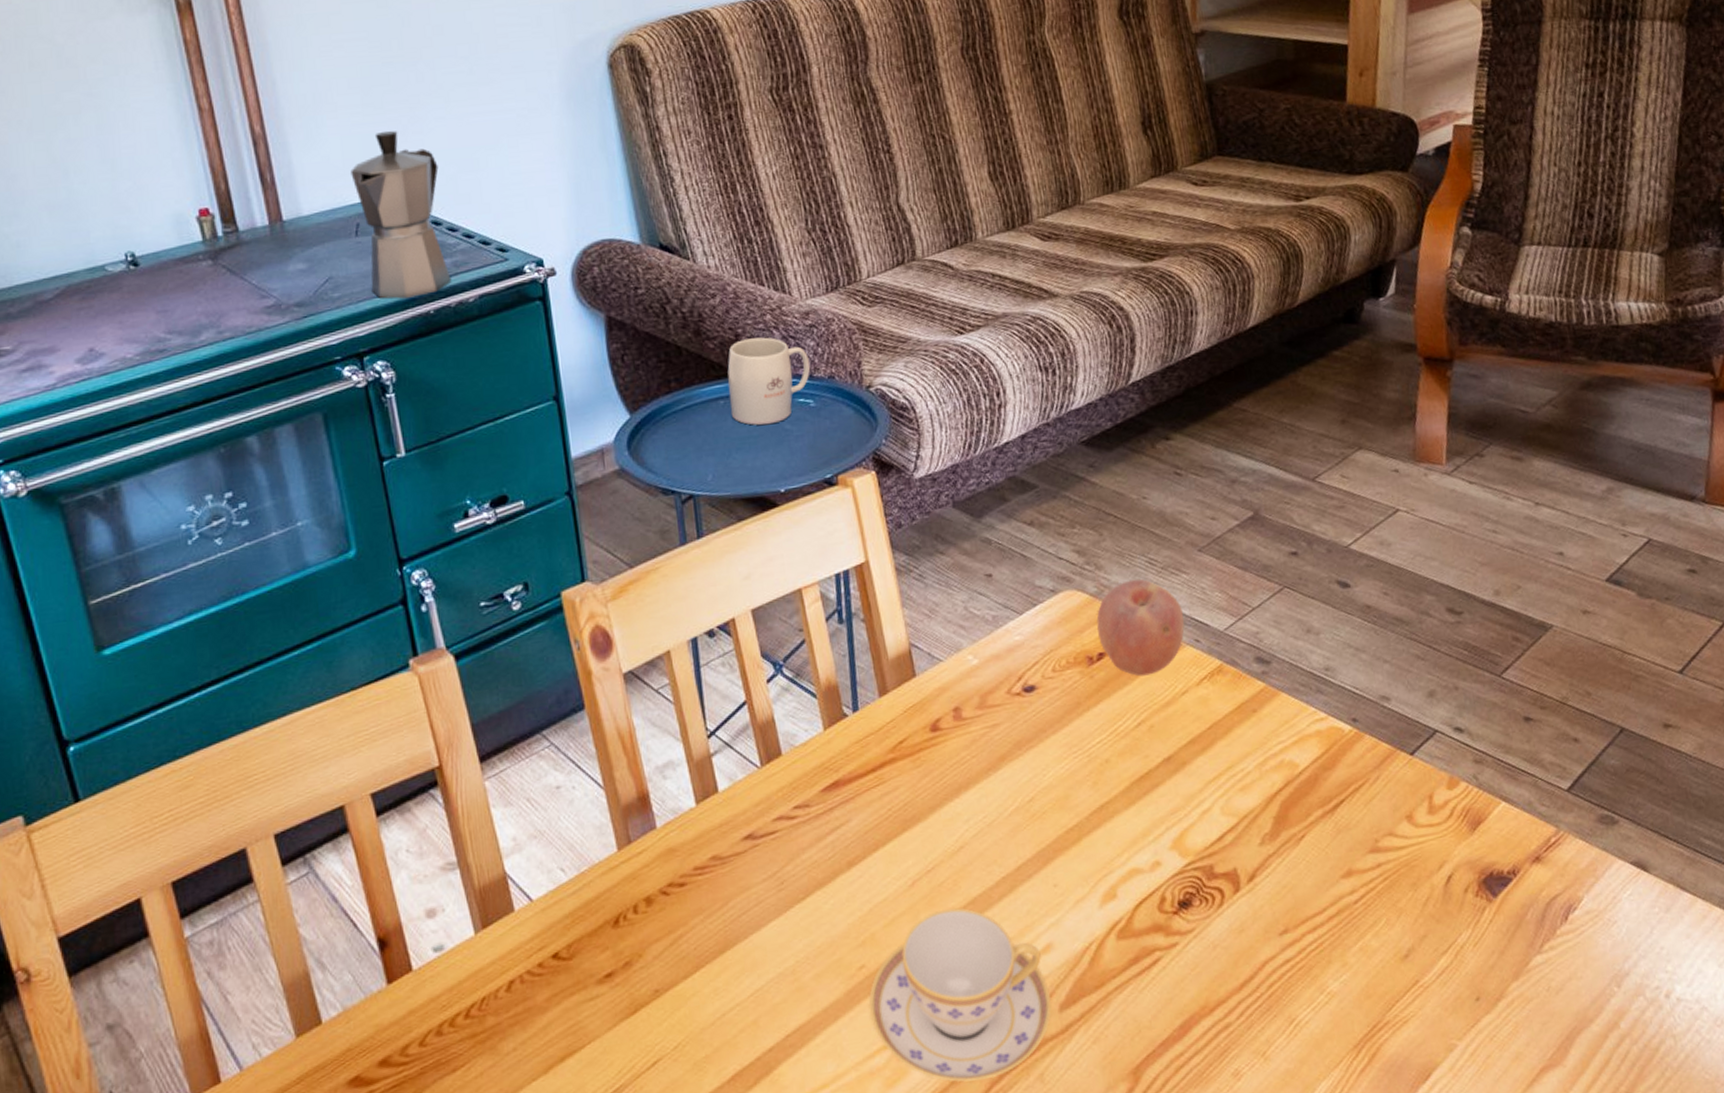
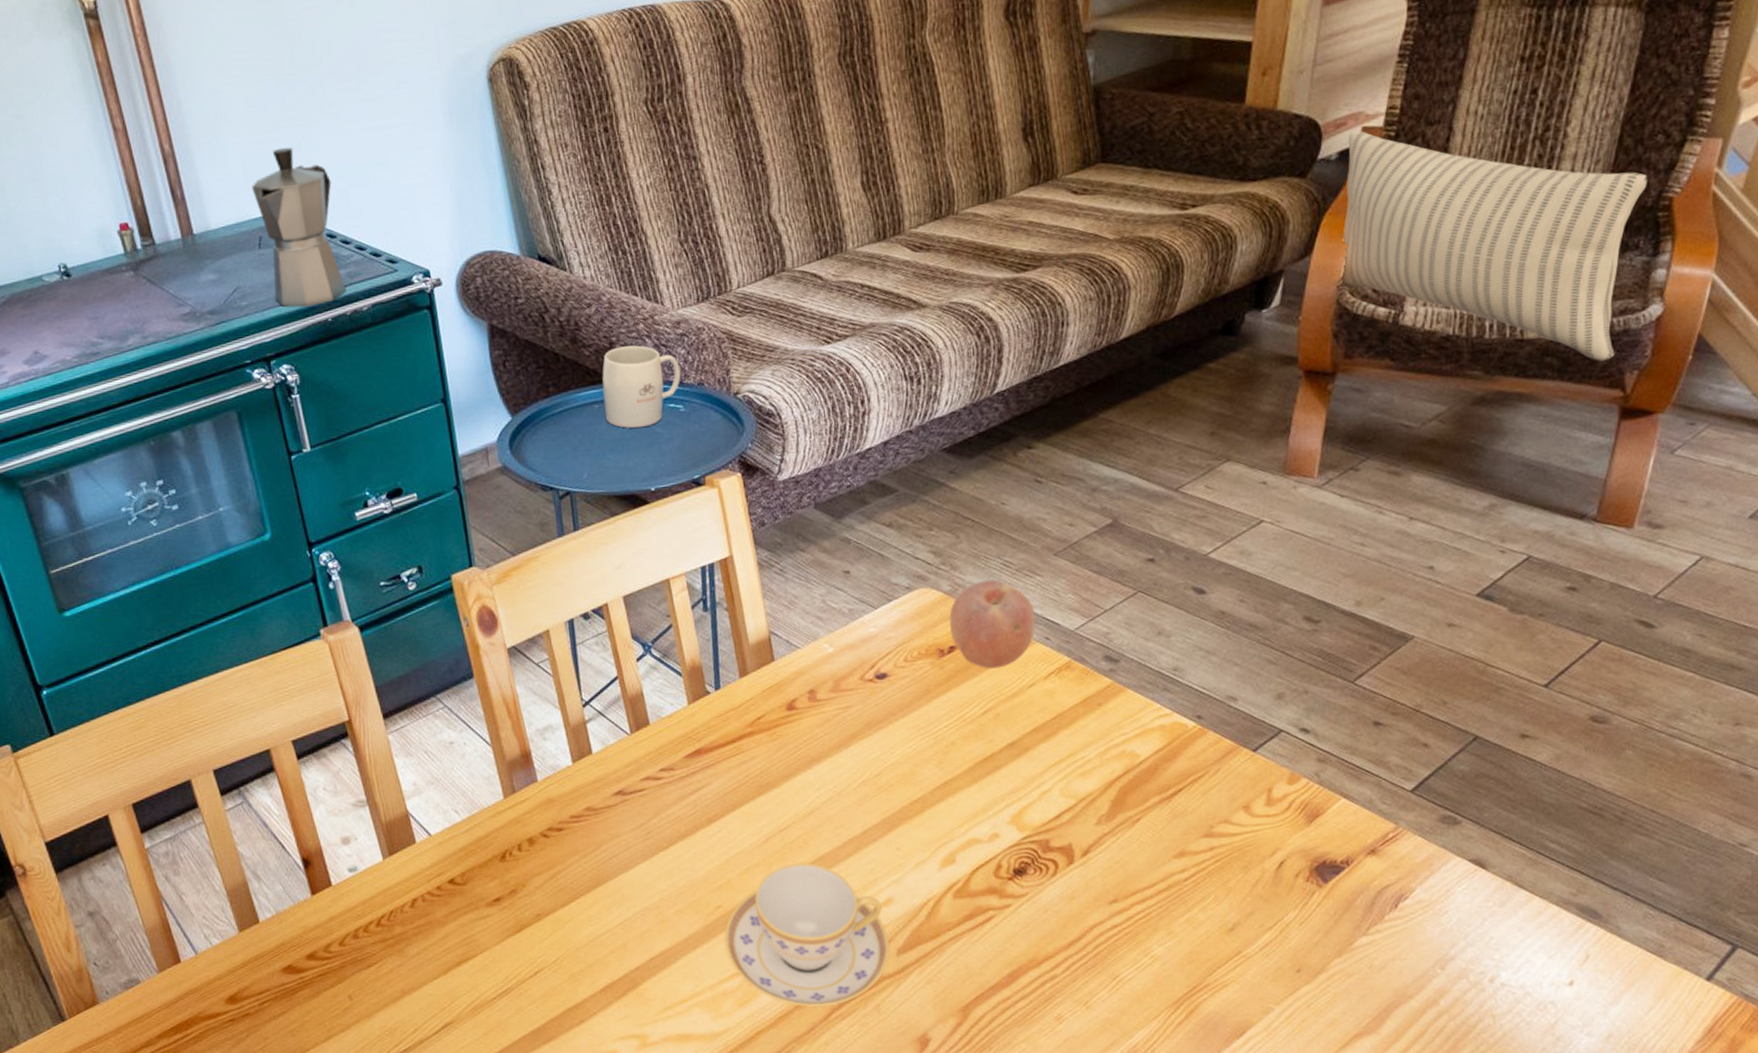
pillow: none [1441,127,1708,347] -> present [1338,129,1647,362]

